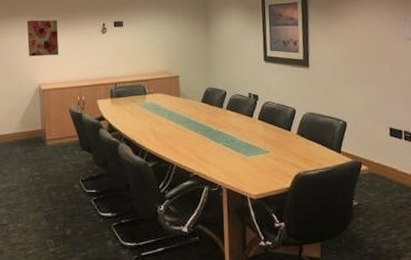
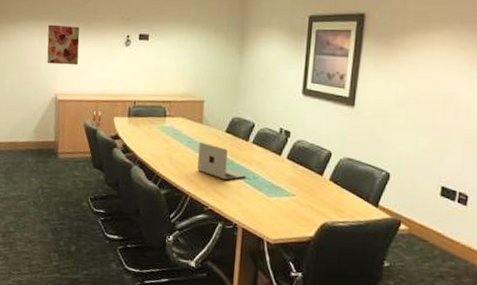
laptop: none [179,113,225,146] -> present [197,141,247,180]

